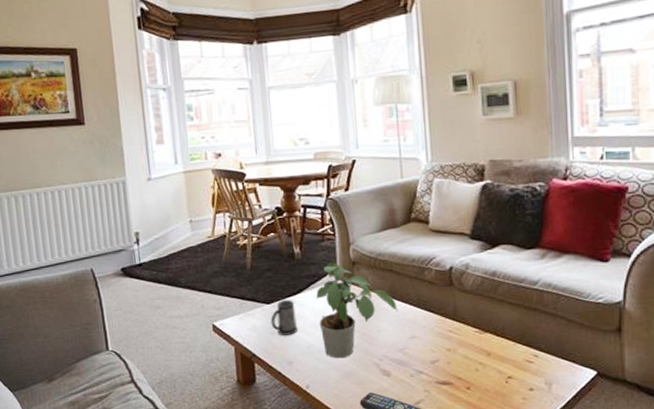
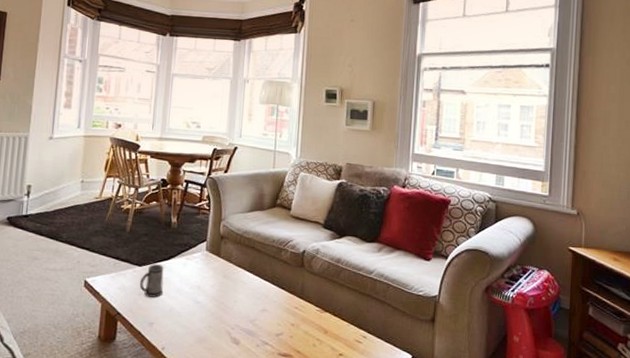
potted plant: present [316,262,398,359] -> none [183,234,255,324]

